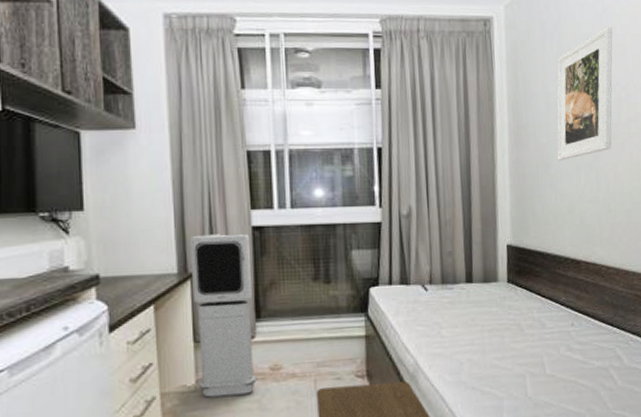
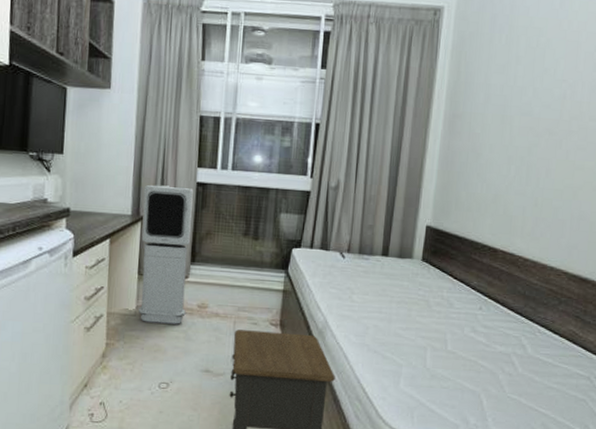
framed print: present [557,26,613,161] -> none [489,22,568,152]

